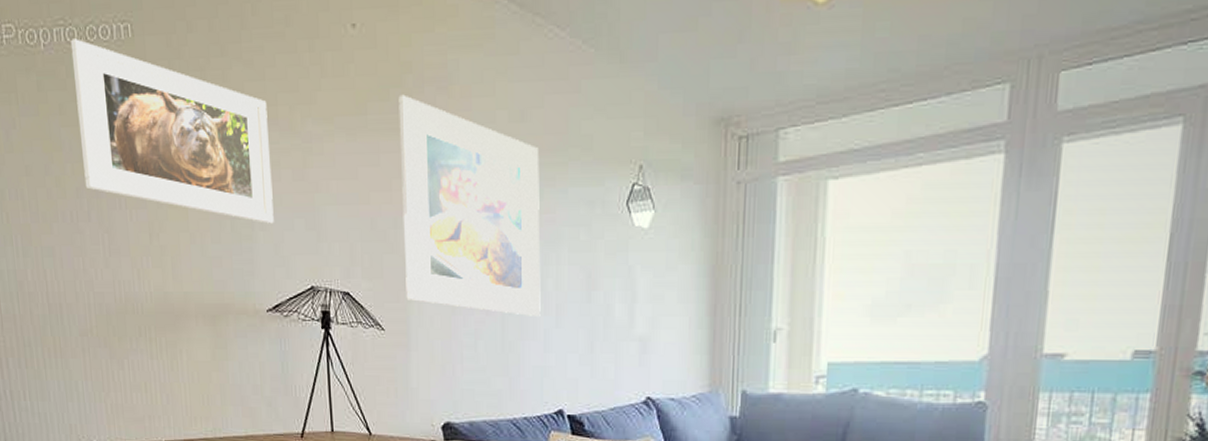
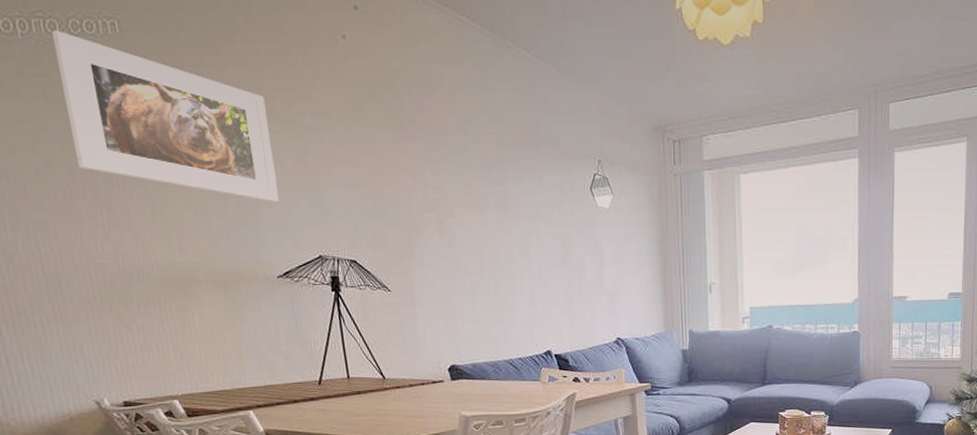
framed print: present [398,94,541,316] -> none [389,96,527,277]

